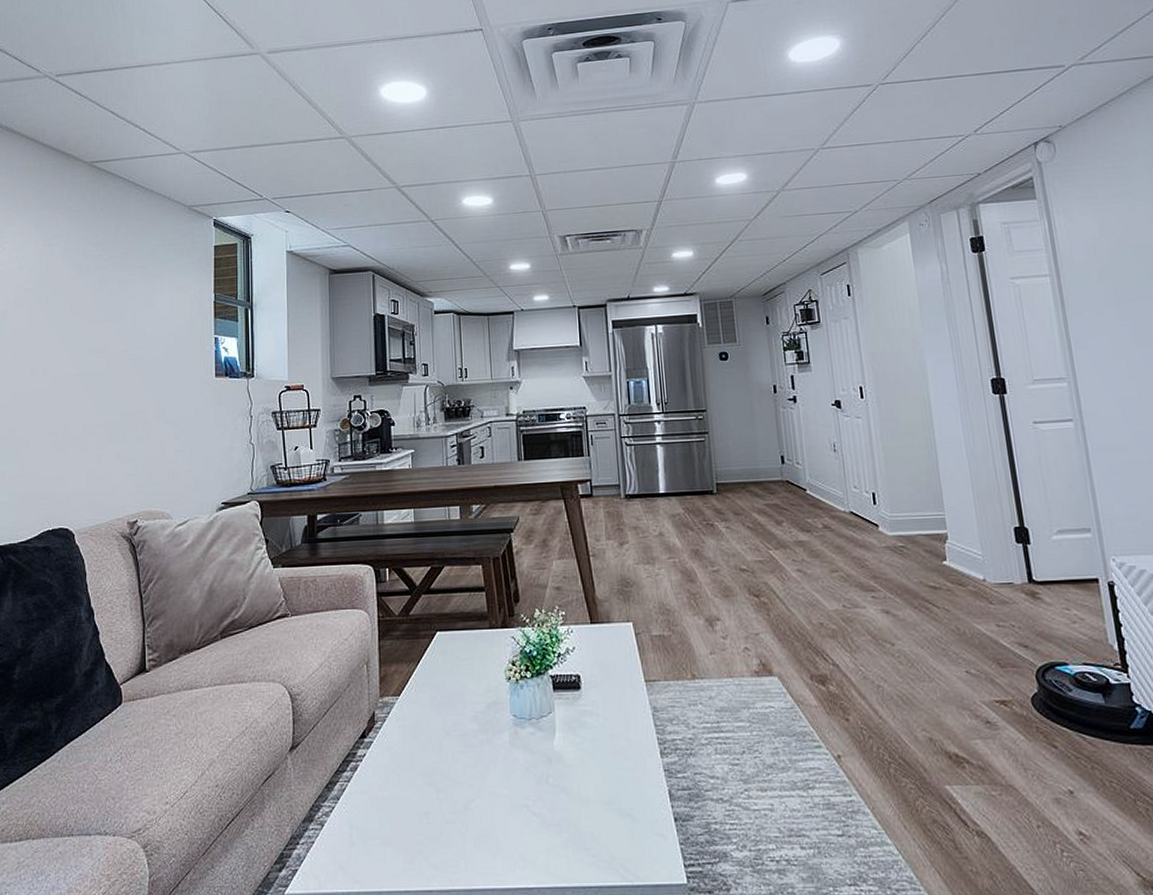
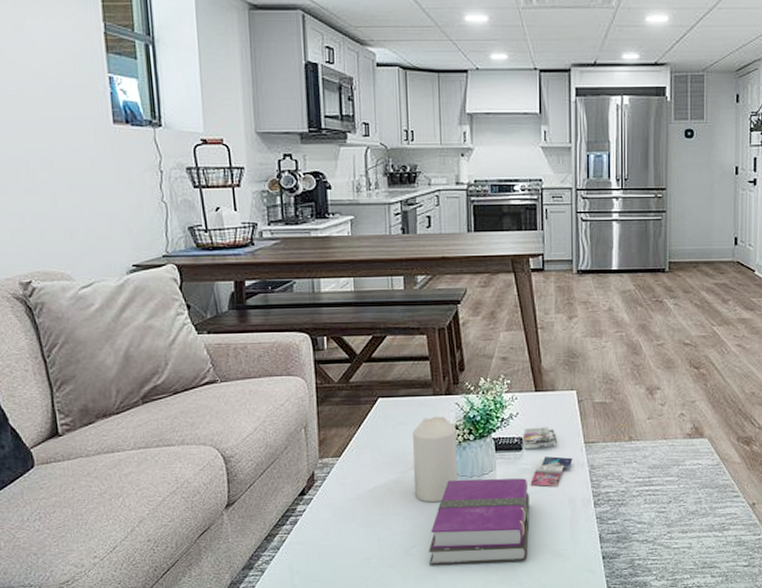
candle: none [470,651,516,749] -> present [412,416,458,503]
hardback book: none [488,722,593,823] -> present [429,478,530,565]
magazine: none [581,663,634,733] -> present [523,427,573,487]

